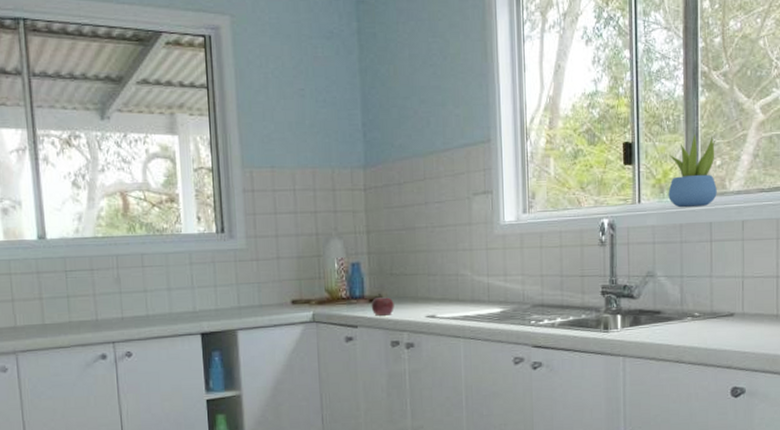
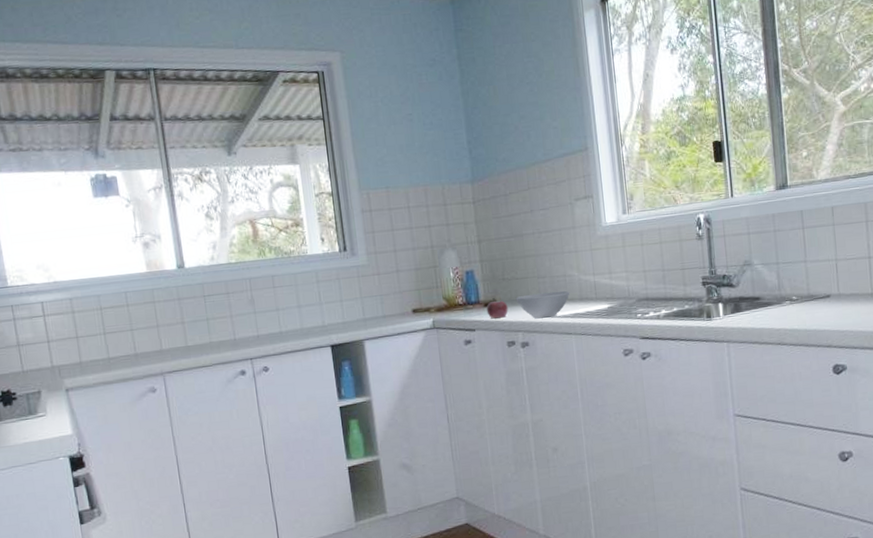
bowl: none [403,290,462,319] -> present [515,291,570,319]
succulent plant: present [668,133,717,208] -> none [757,128,806,199]

